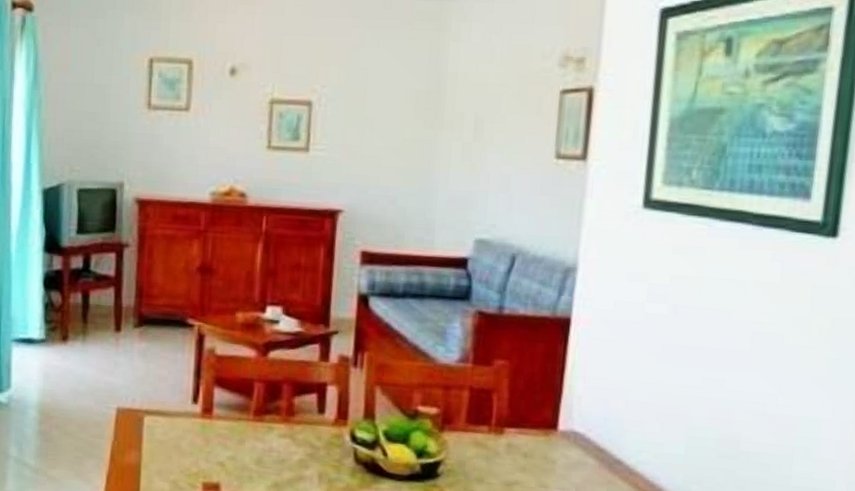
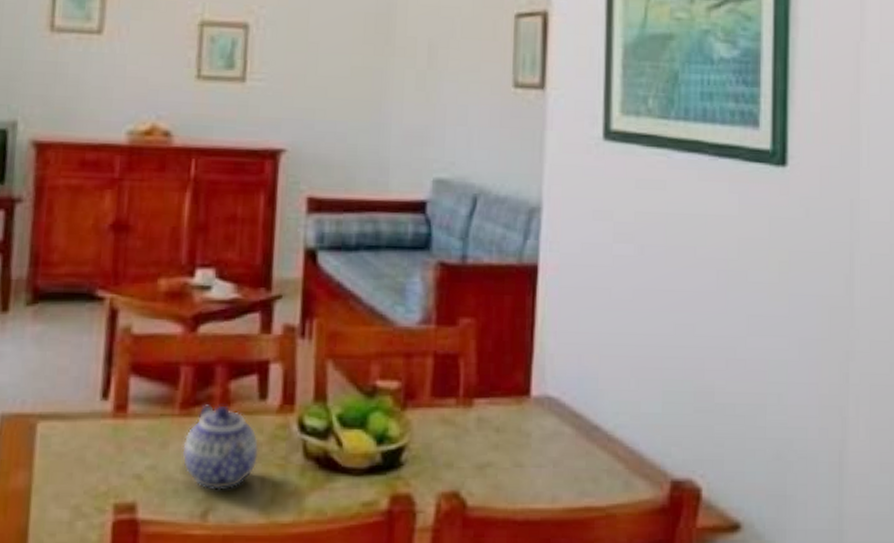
teapot: none [256,413,318,481] -> present [182,404,259,490]

